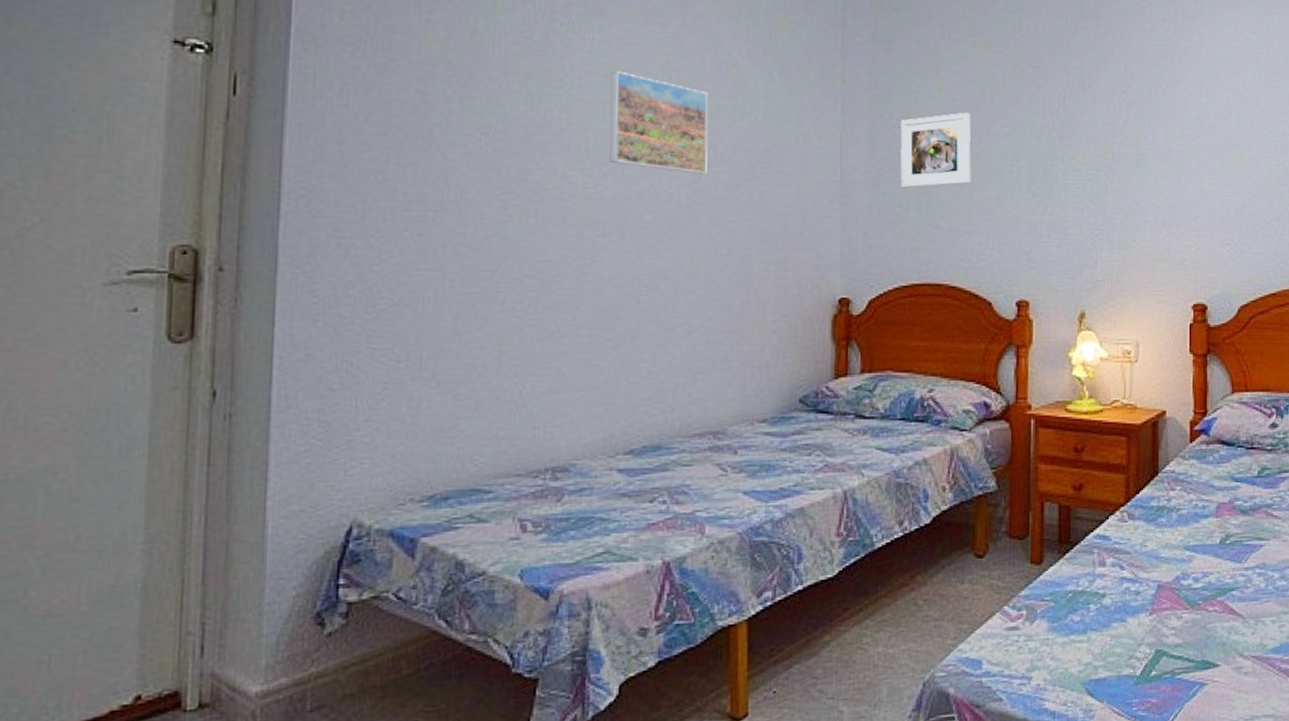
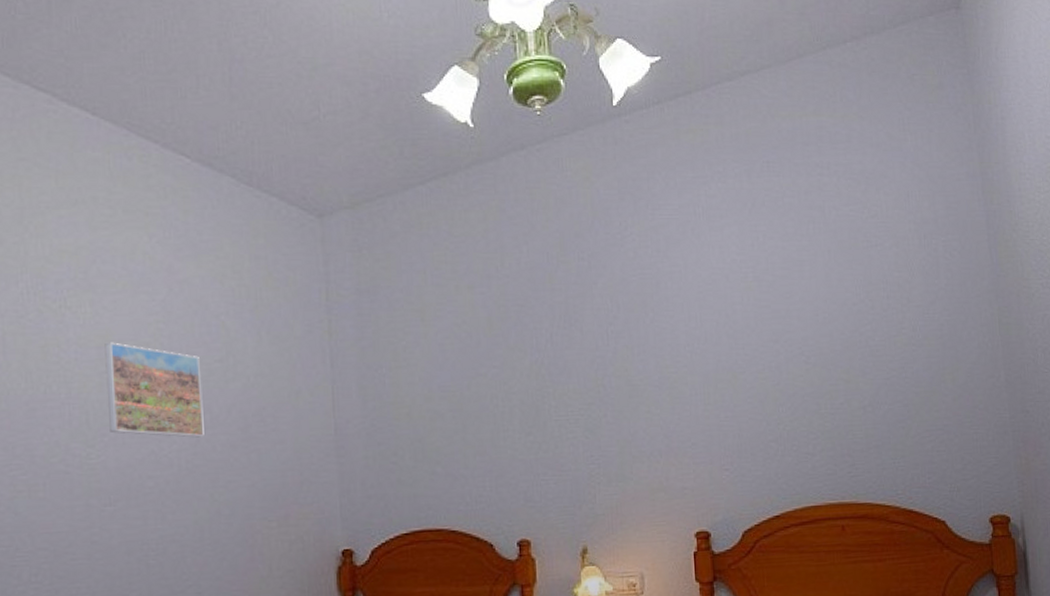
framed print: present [900,112,971,188] -> none [390,356,464,437]

